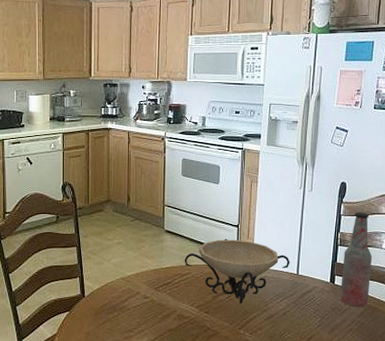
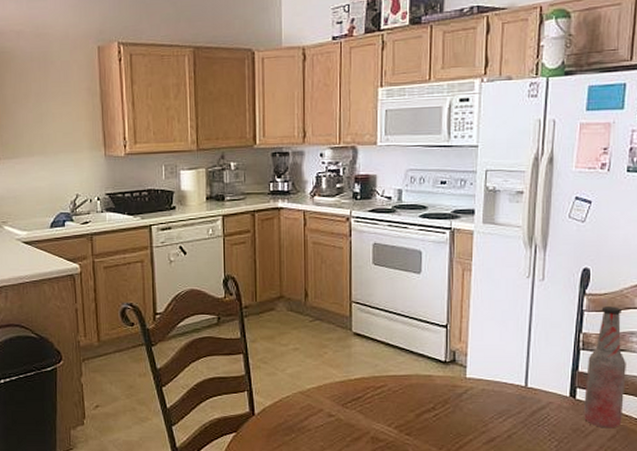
decorative bowl: present [184,238,290,303] -> none [378,342,516,423]

